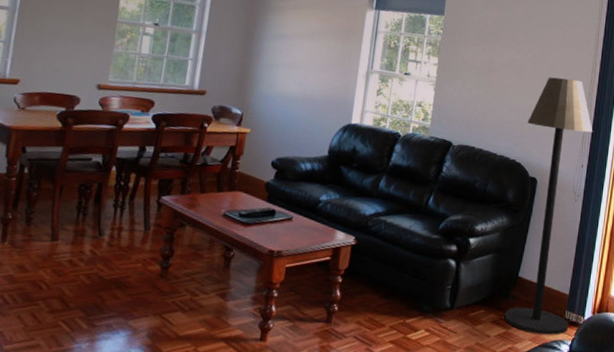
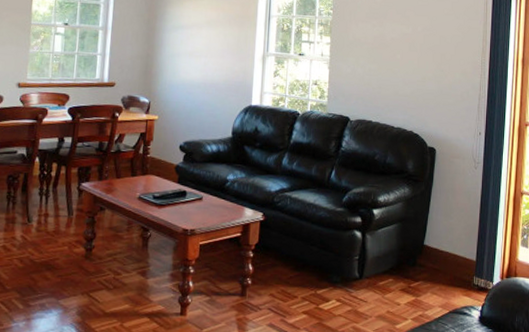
floor lamp: present [504,77,593,335] -> none [413,48,488,301]

